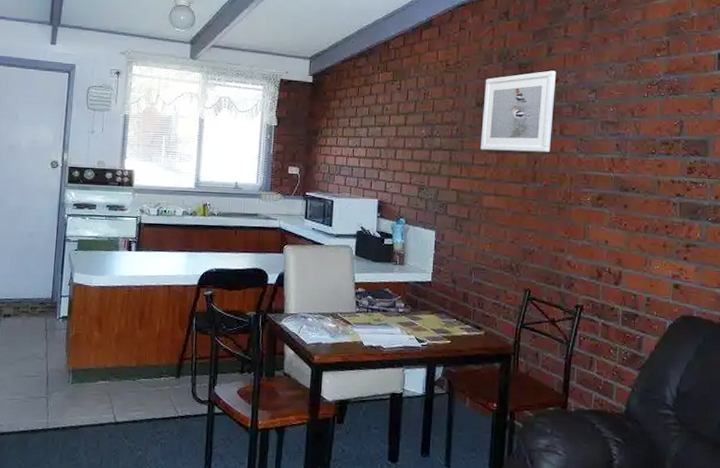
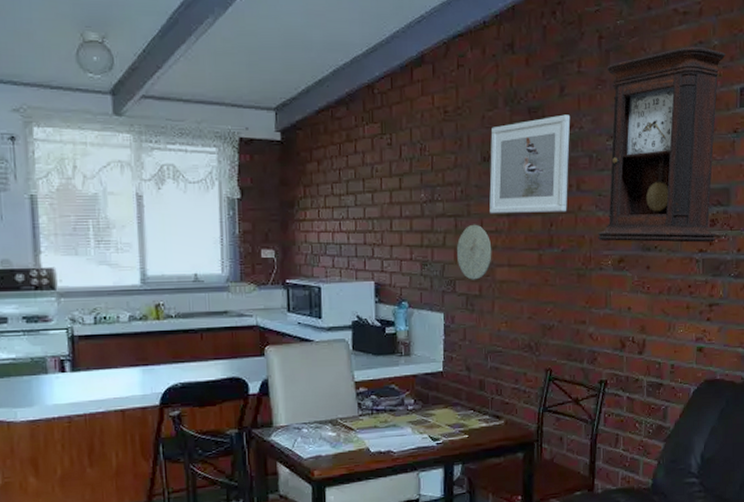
decorative plate: none [449,157,481,205] -> present [456,224,492,280]
pendulum clock: none [578,17,704,188] -> present [598,47,726,243]

